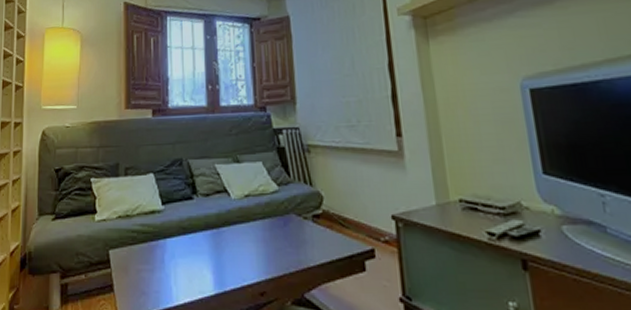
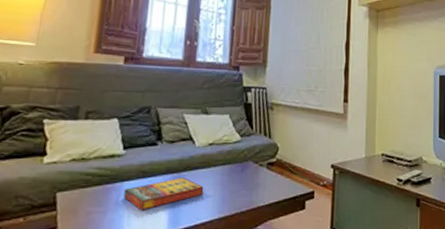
game compilation box: none [168,234,246,269] -> present [124,178,204,210]

